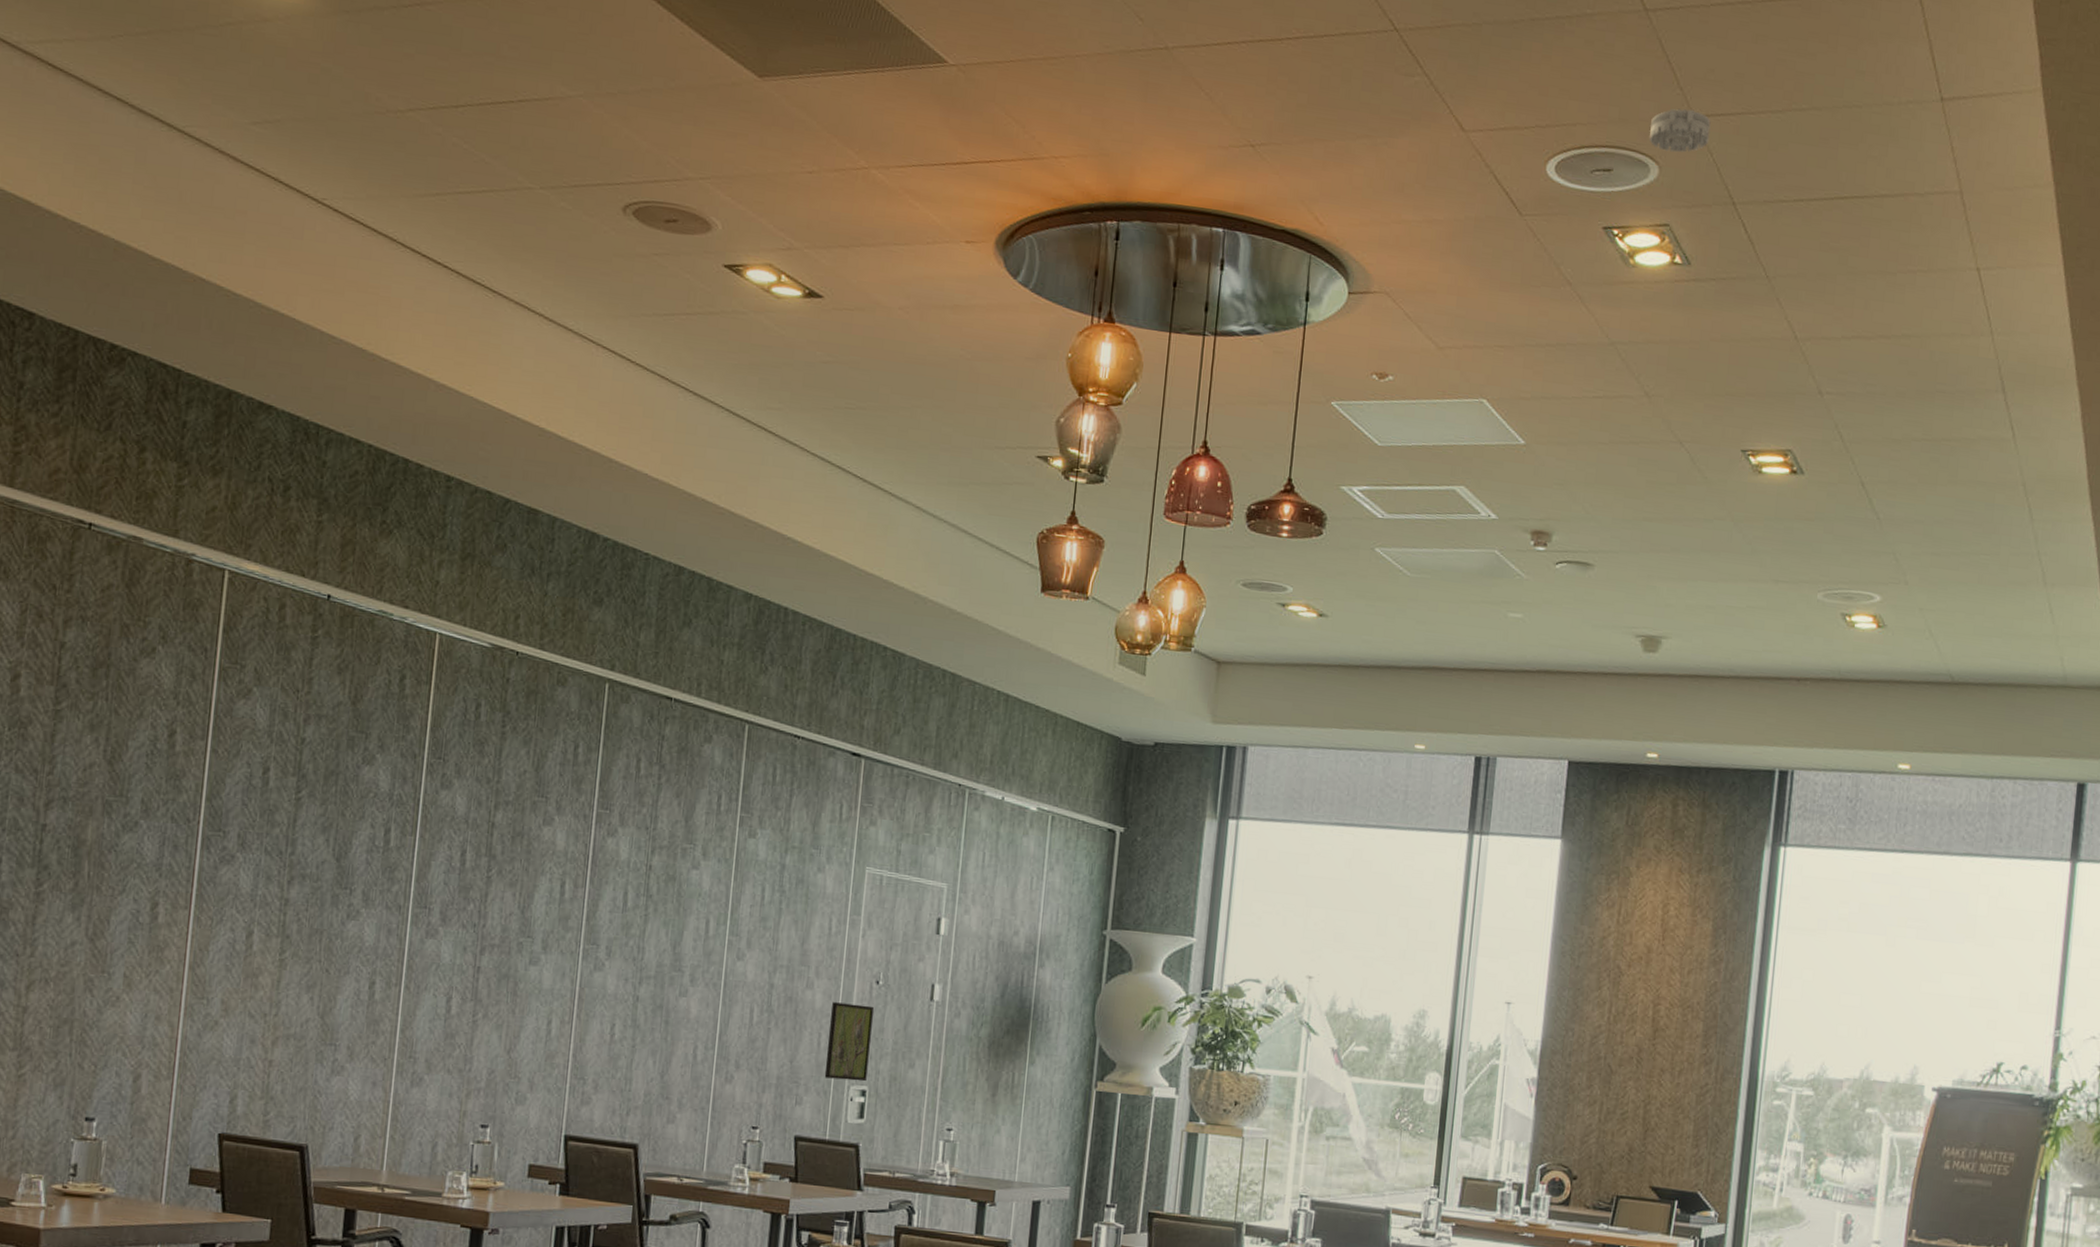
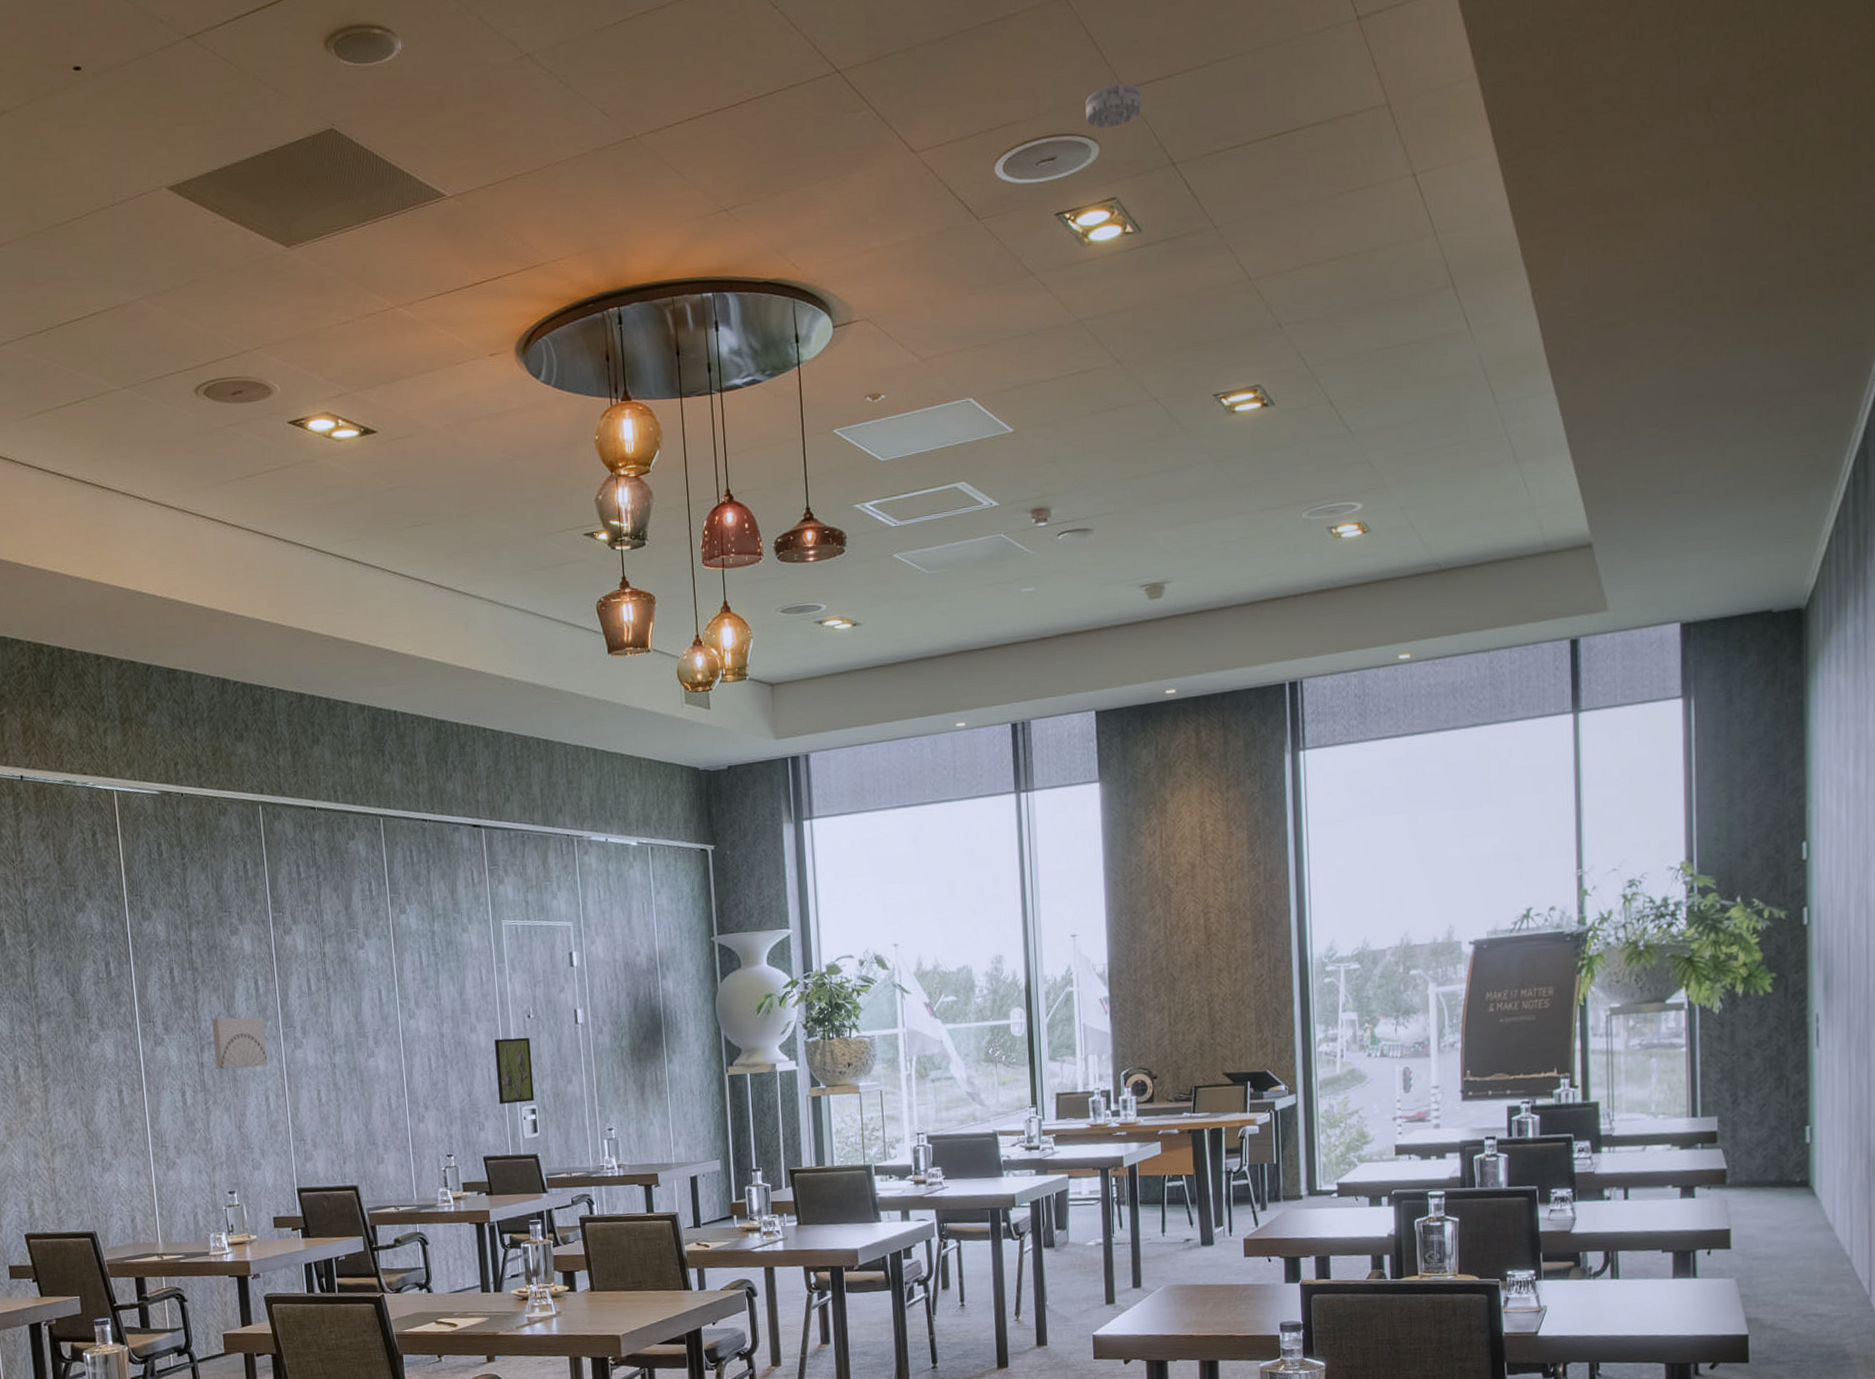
wall art: none [495,917,564,985] -> present [211,1016,268,1069]

